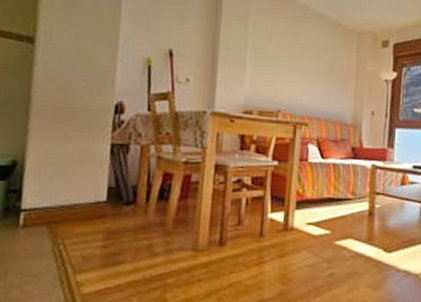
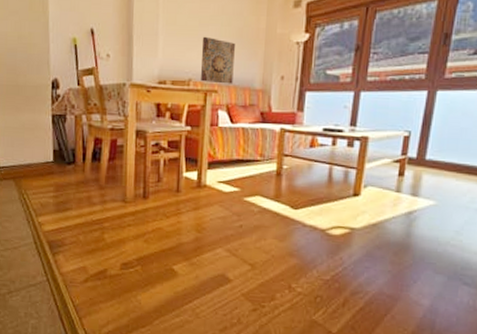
wall art: none [290,67,326,118] -> present [201,36,235,84]

